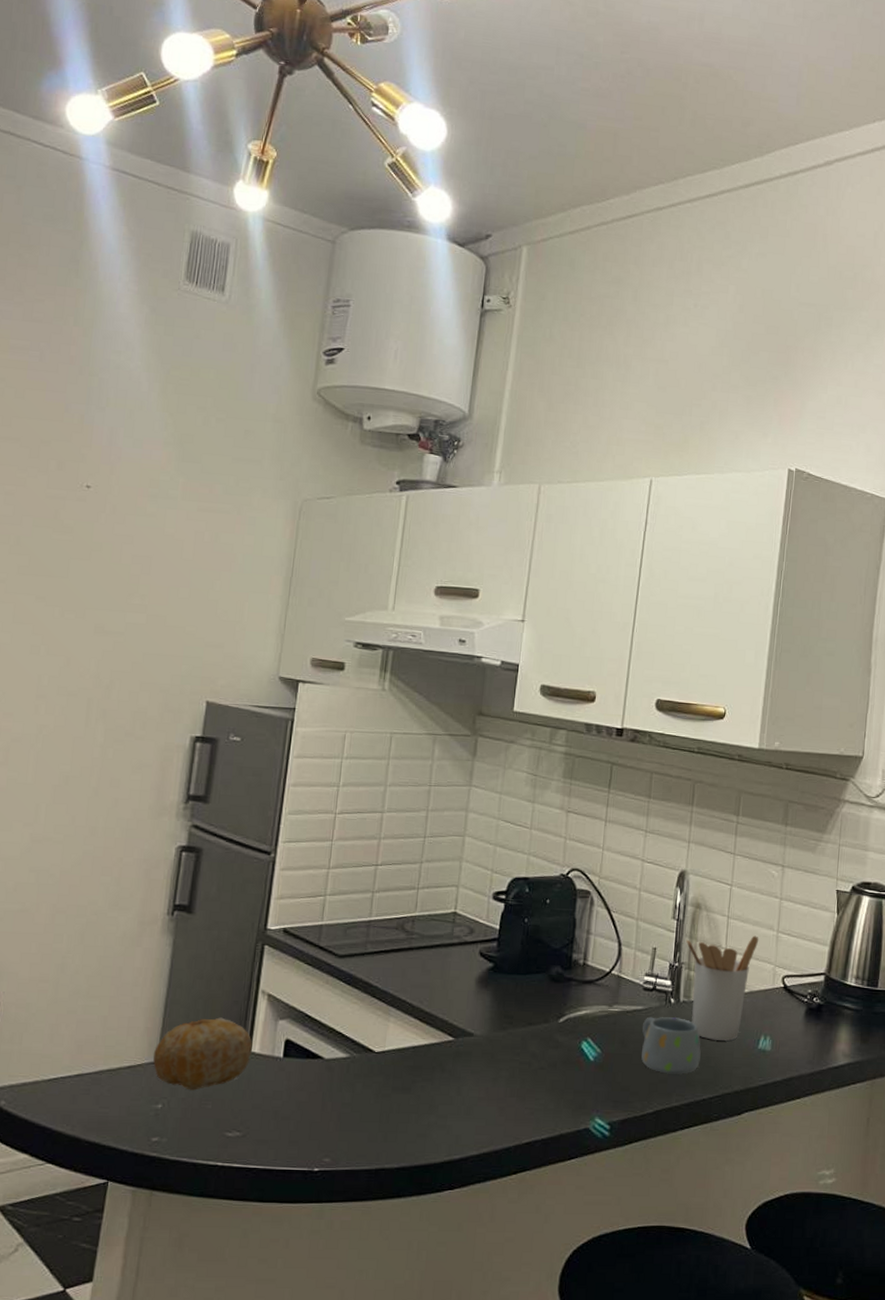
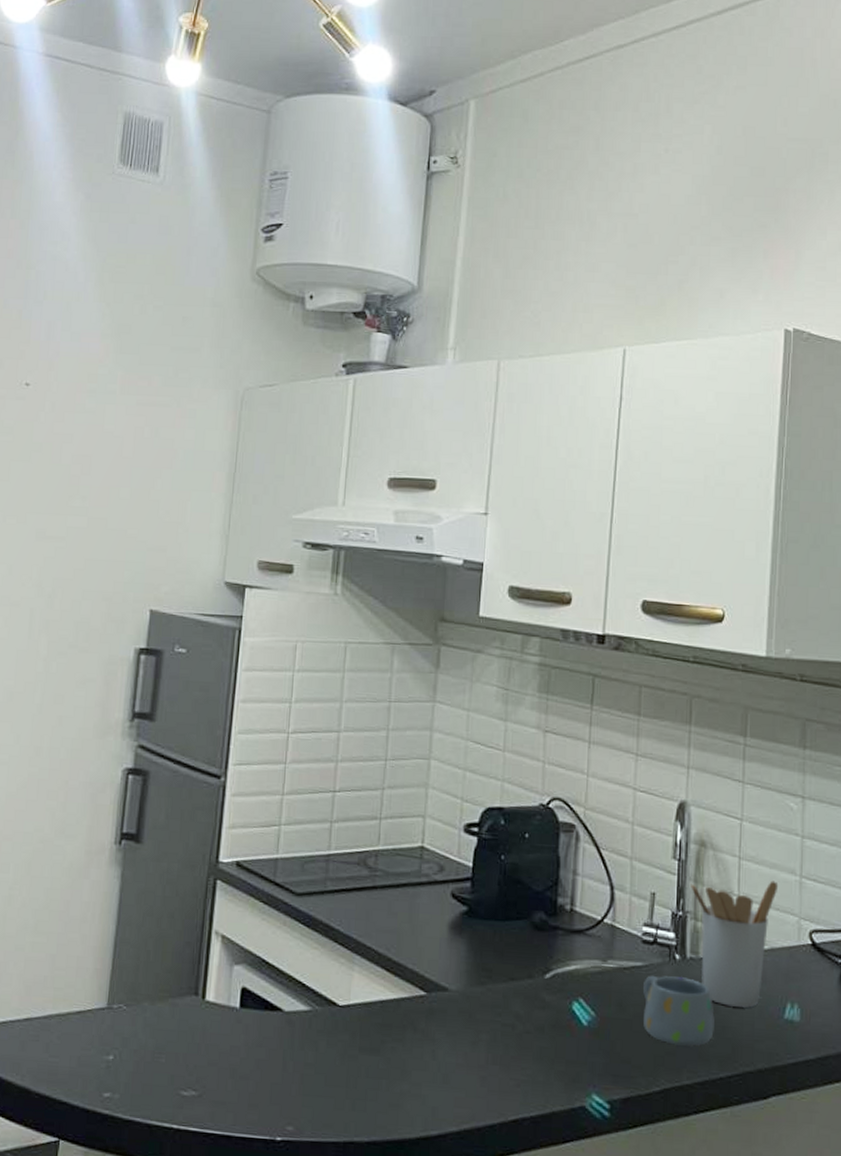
fruit: present [153,1017,253,1091] -> none [103,960,207,1042]

